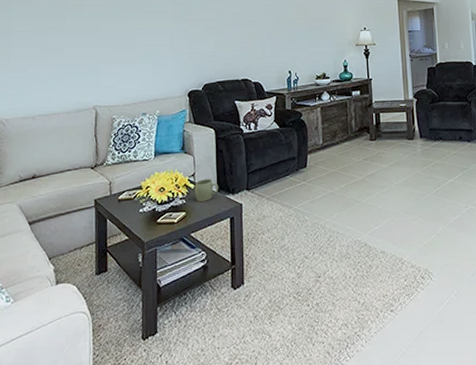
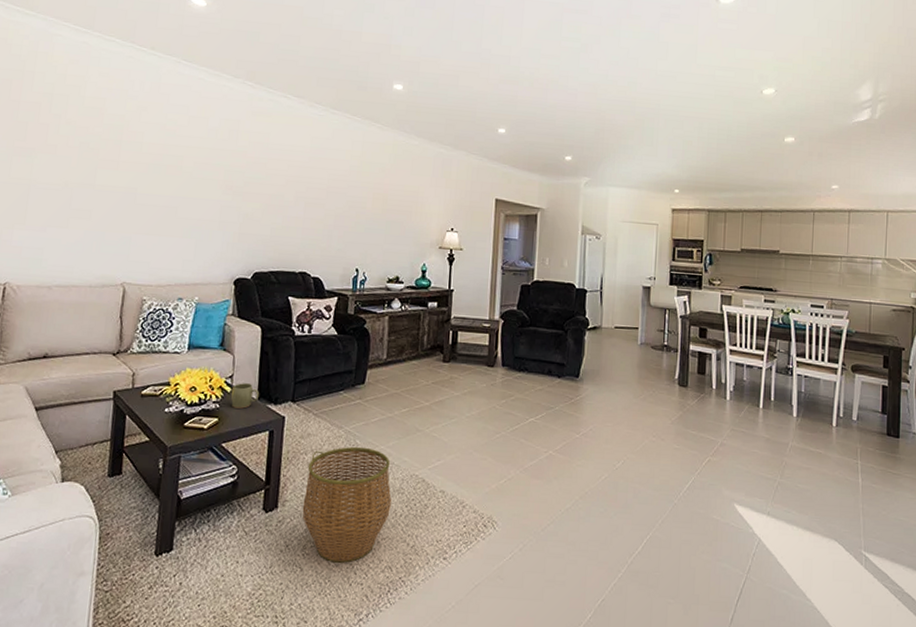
basket: none [265,222,341,326] -> present [302,446,392,563]

